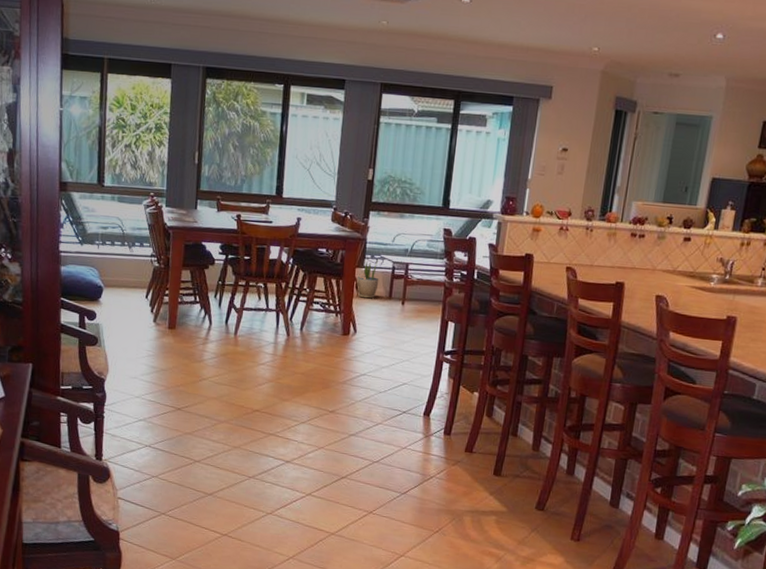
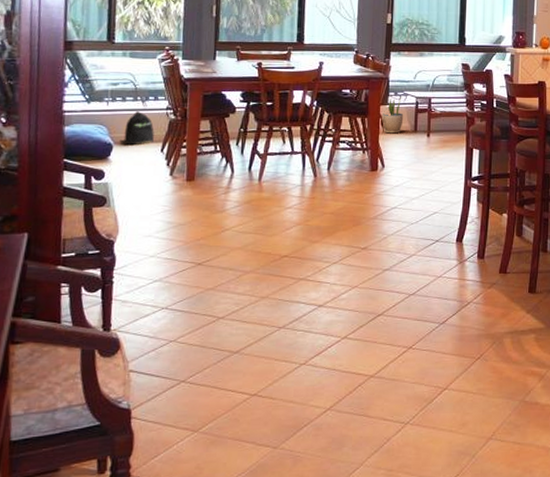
backpack: none [109,255,140,290] -> present [119,110,154,144]

